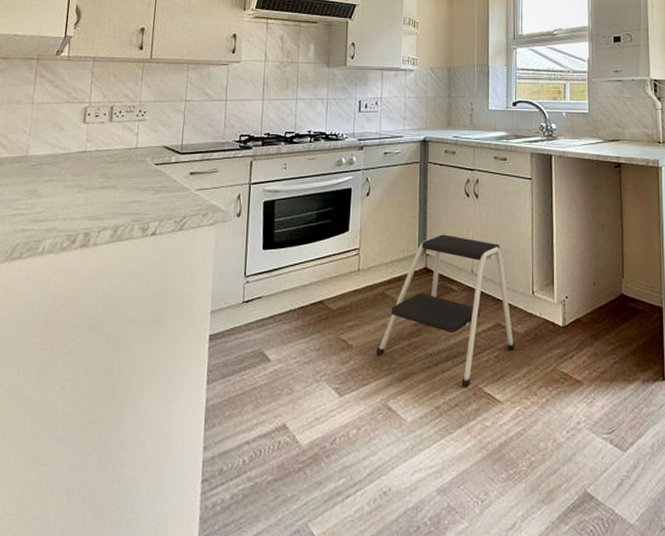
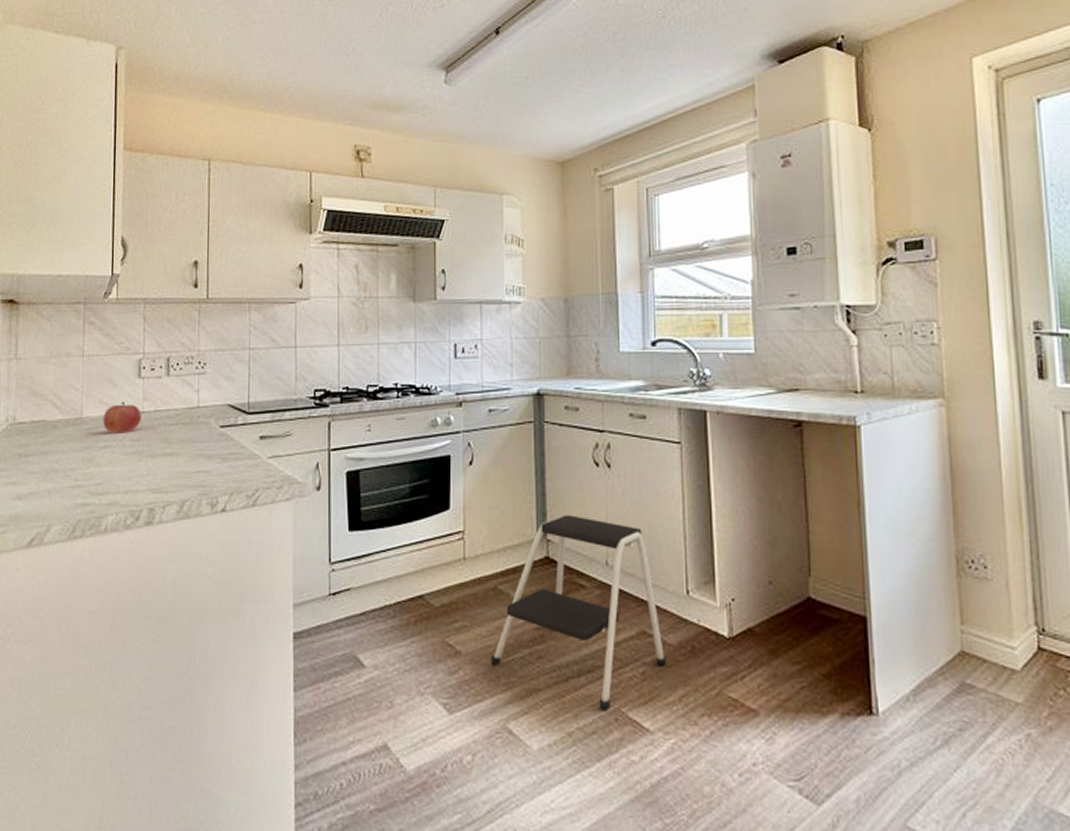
fruit: none [47,142,84,169] -> present [103,401,142,433]

